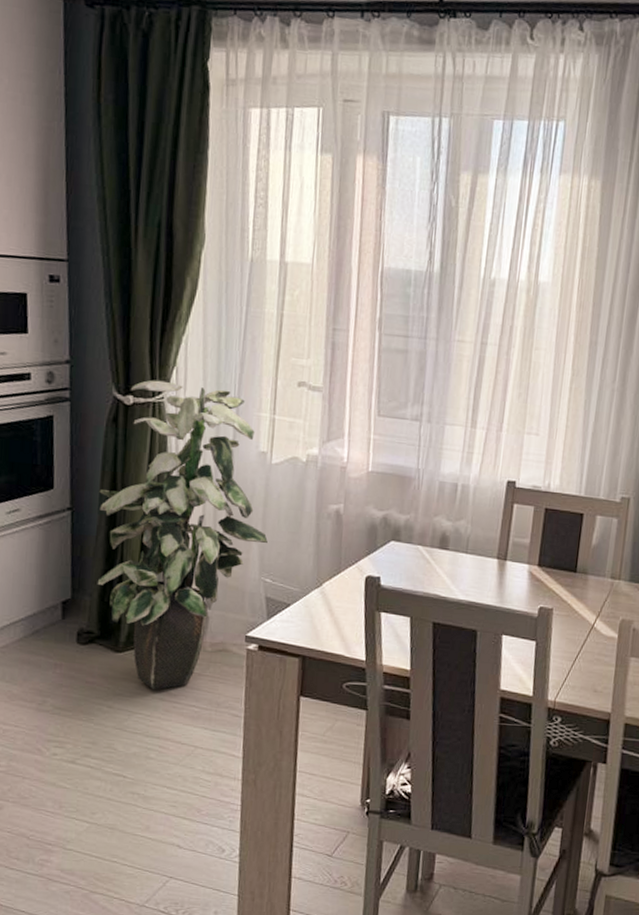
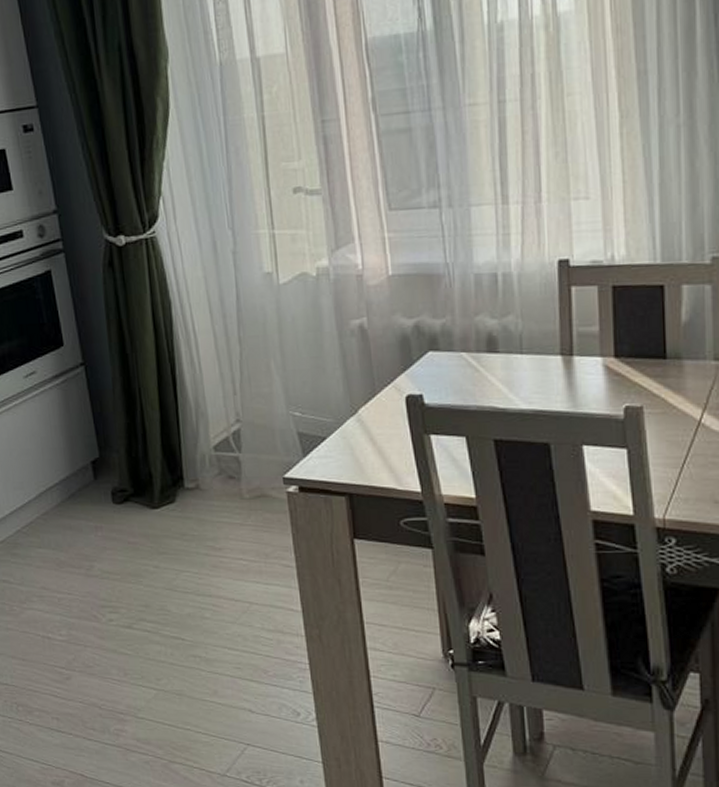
indoor plant: present [97,379,268,689] -> none [108,211,289,544]

